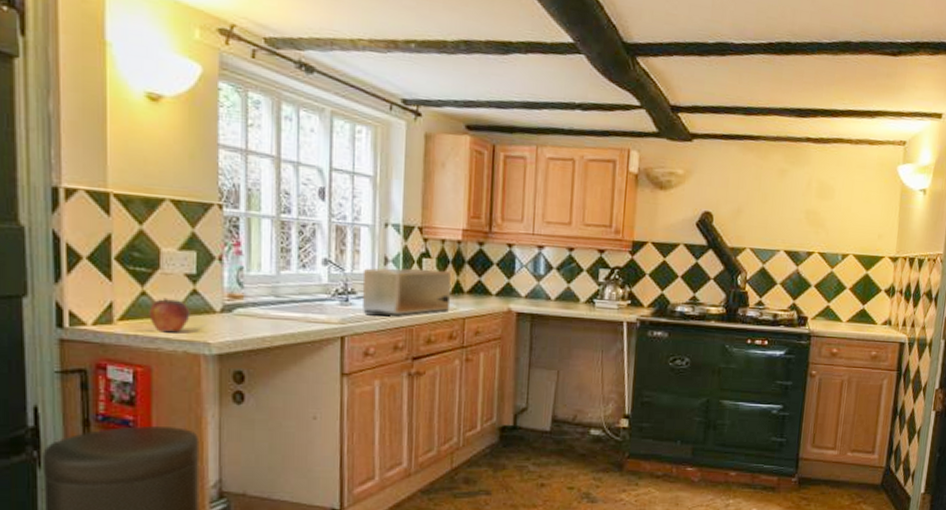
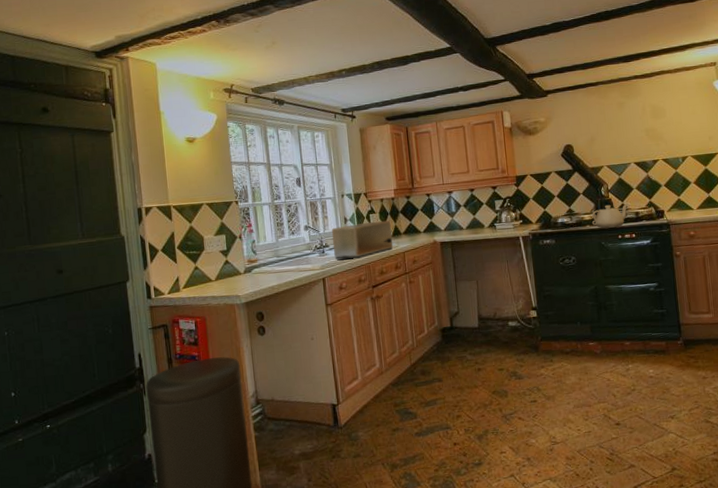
fruit: present [149,297,190,333] -> none [200,269,226,293]
teapot: none [718,298,768,330] -> present [591,204,629,229]

